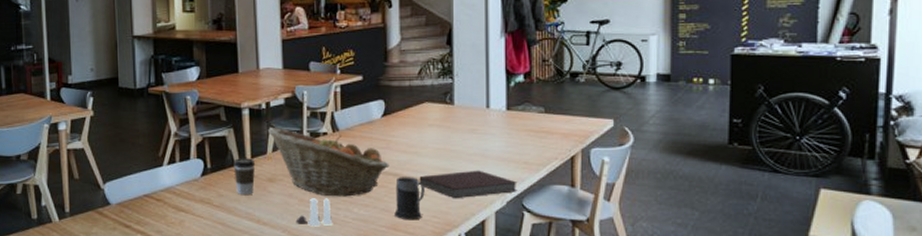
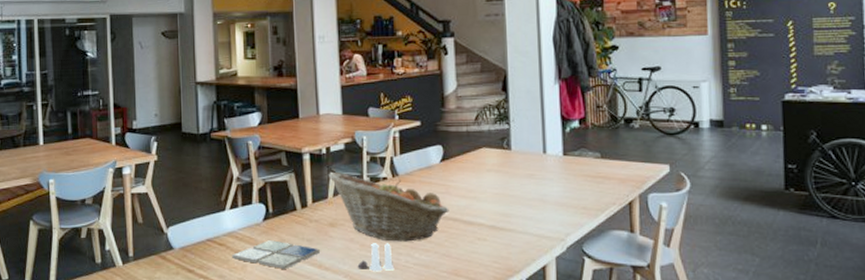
drink coaster: none [170,196,258,224] -> present [232,240,320,269]
coffee cup: present [233,158,256,196] -> none [295,203,317,240]
mug: present [394,177,425,220] -> none [455,222,485,266]
notebook: present [419,170,518,199] -> none [479,215,577,244]

